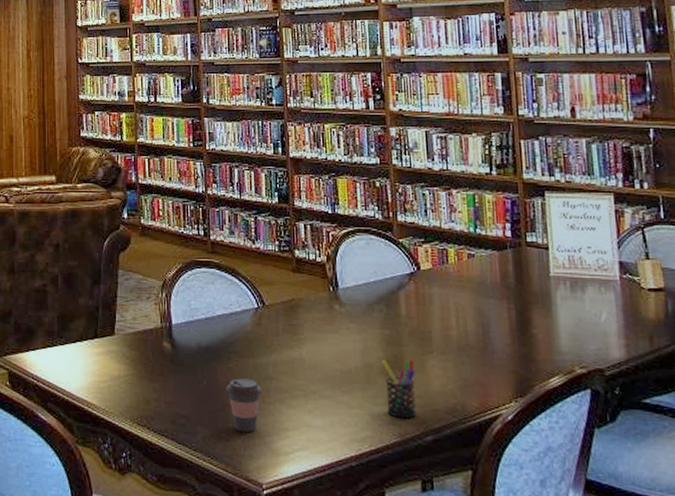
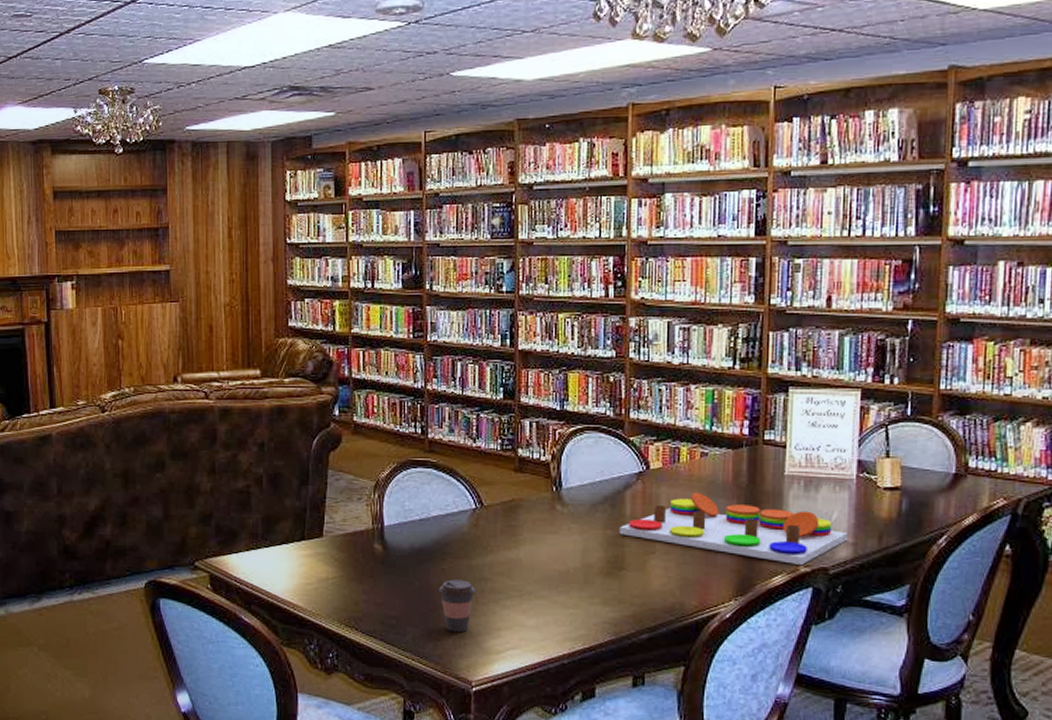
pen holder: present [382,359,416,419] -> none [602,559,635,618]
board game: none [396,292,620,367] -> present [619,492,849,566]

